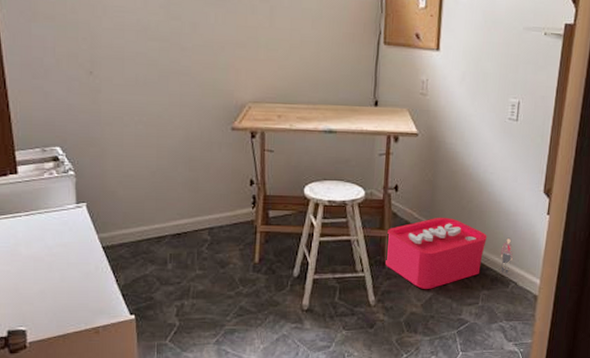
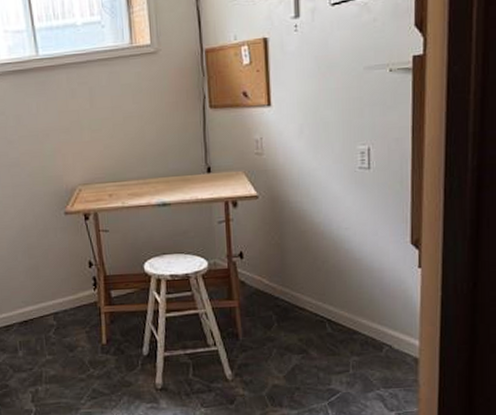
storage bin: present [385,217,513,289] -> none [237,280,383,359]

